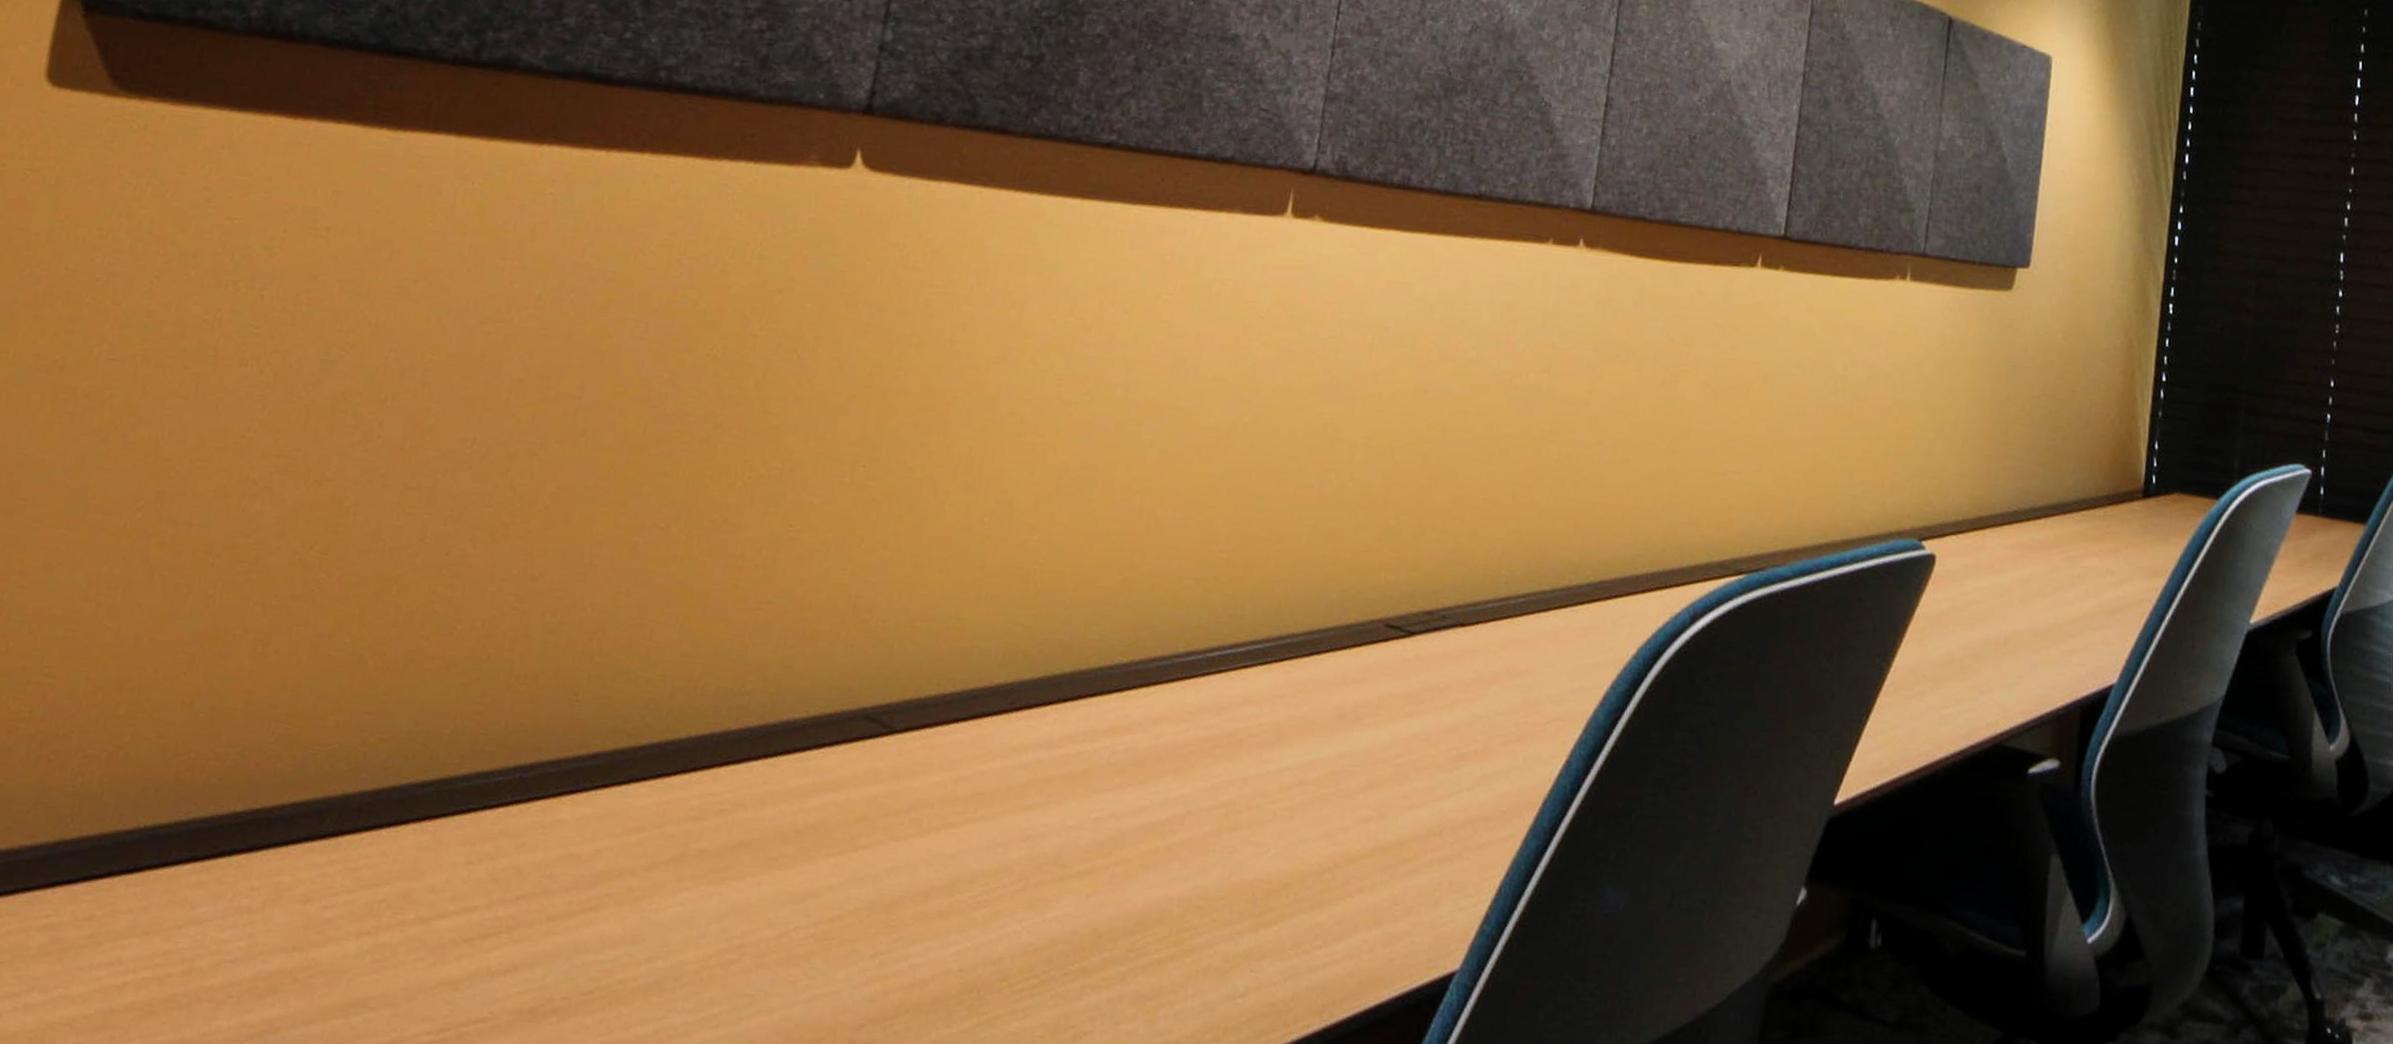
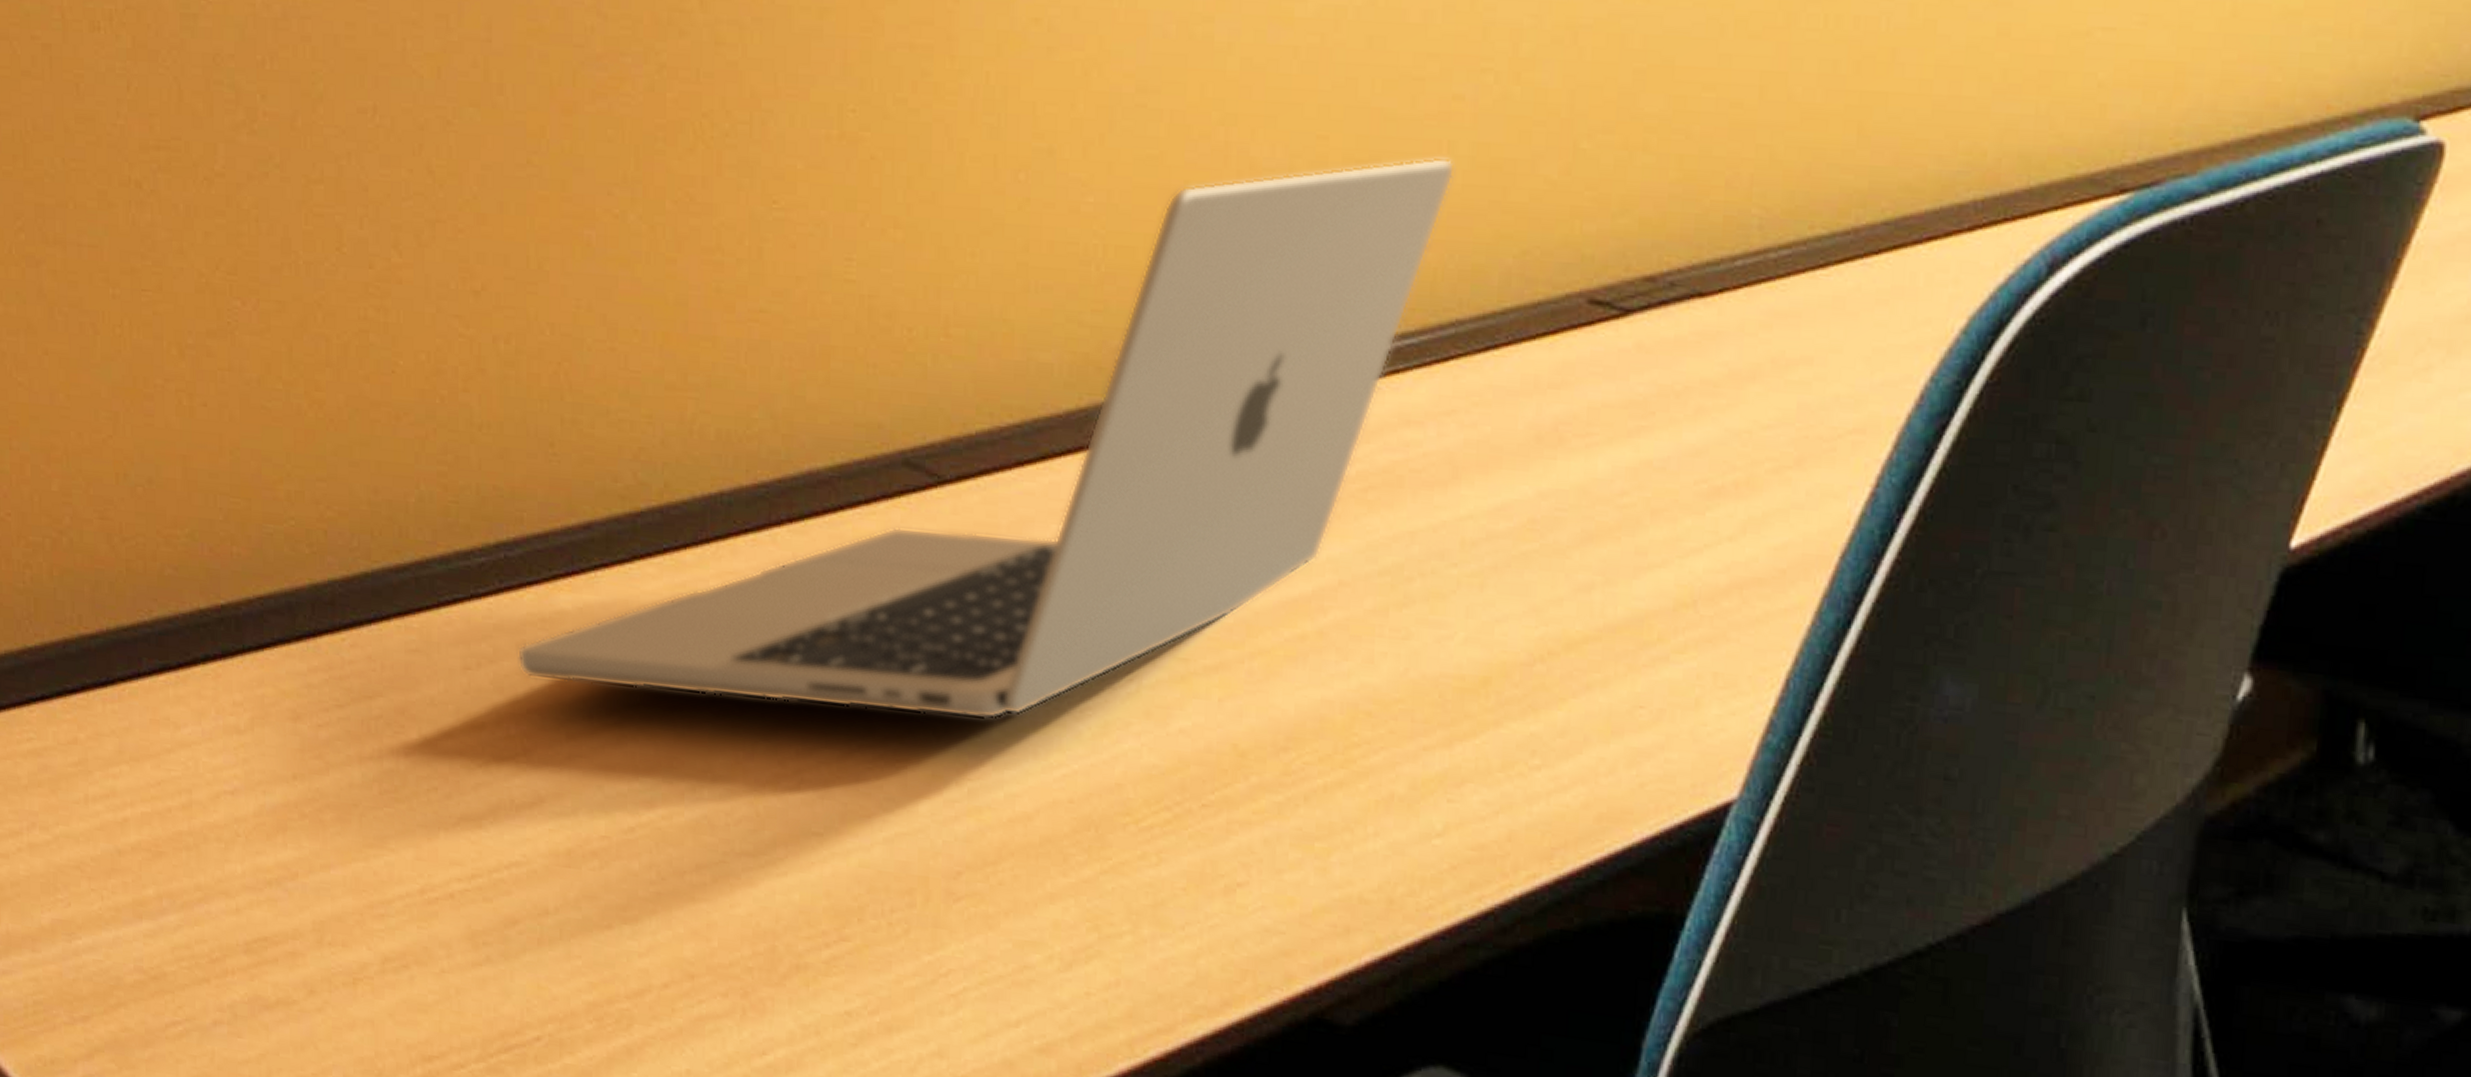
laptop: none [515,524,1302,909] -> present [516,157,1456,720]

